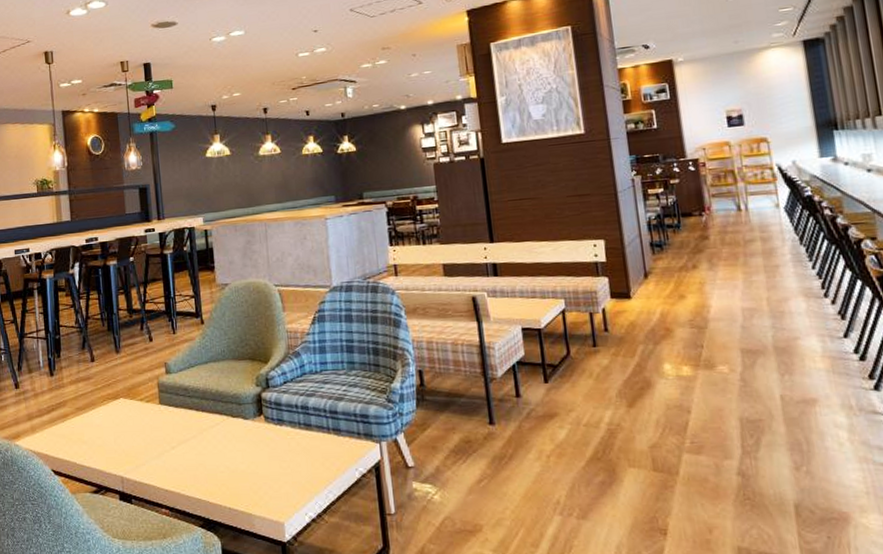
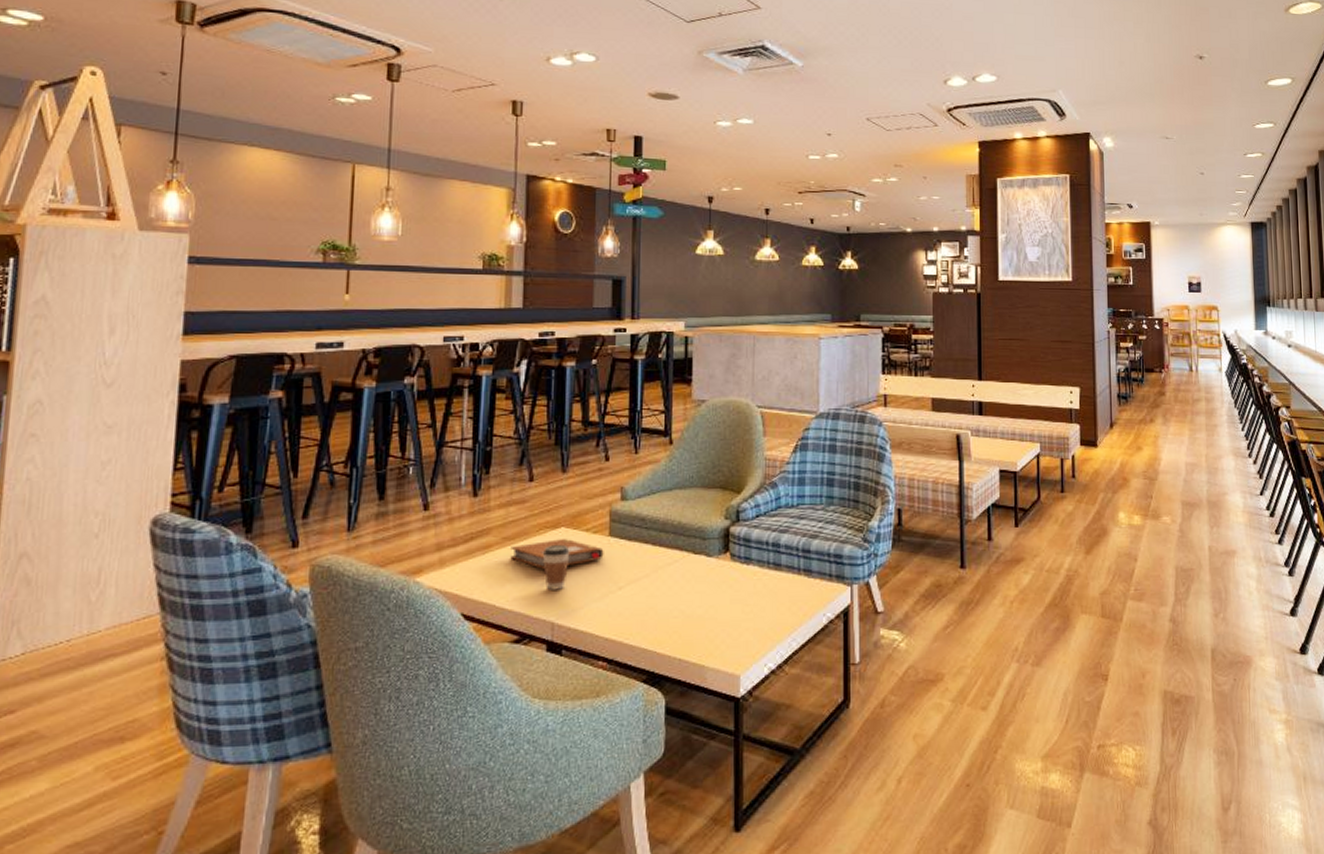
notebook: none [83,408,157,433] -> present [510,539,604,569]
coffee cup: none [108,412,130,450] -> present [543,544,570,590]

